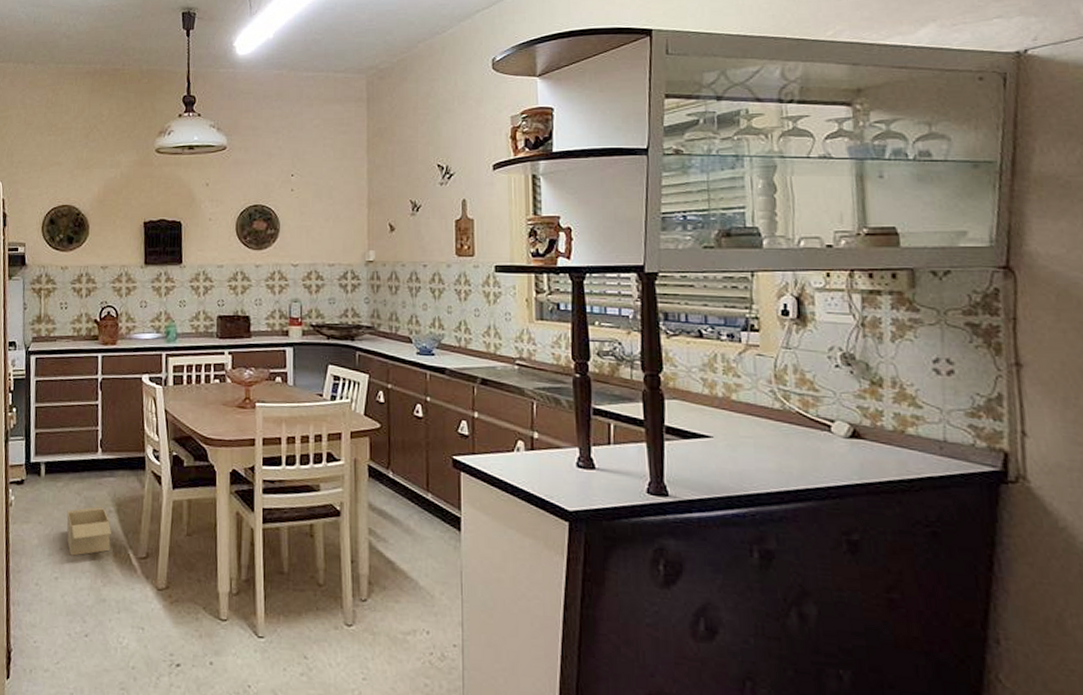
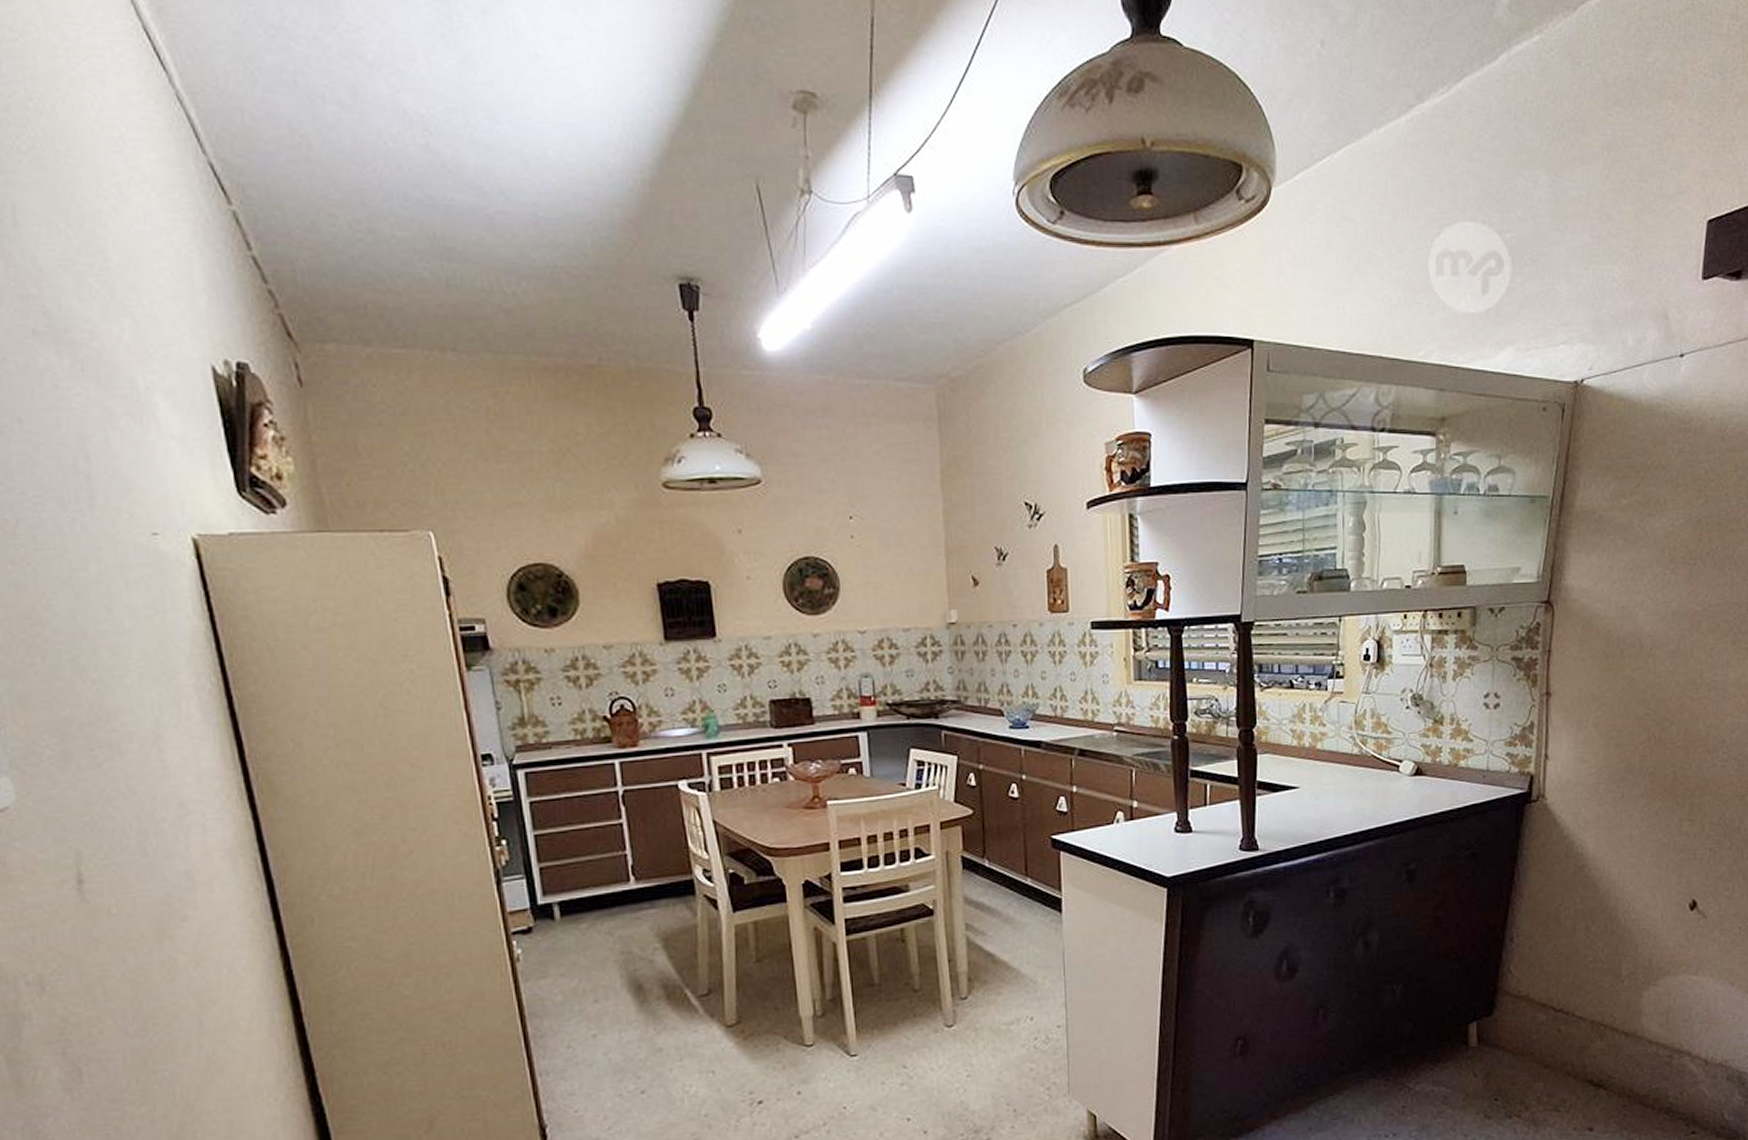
cardboard box: present [66,506,111,556] -> none [597,945,661,1007]

